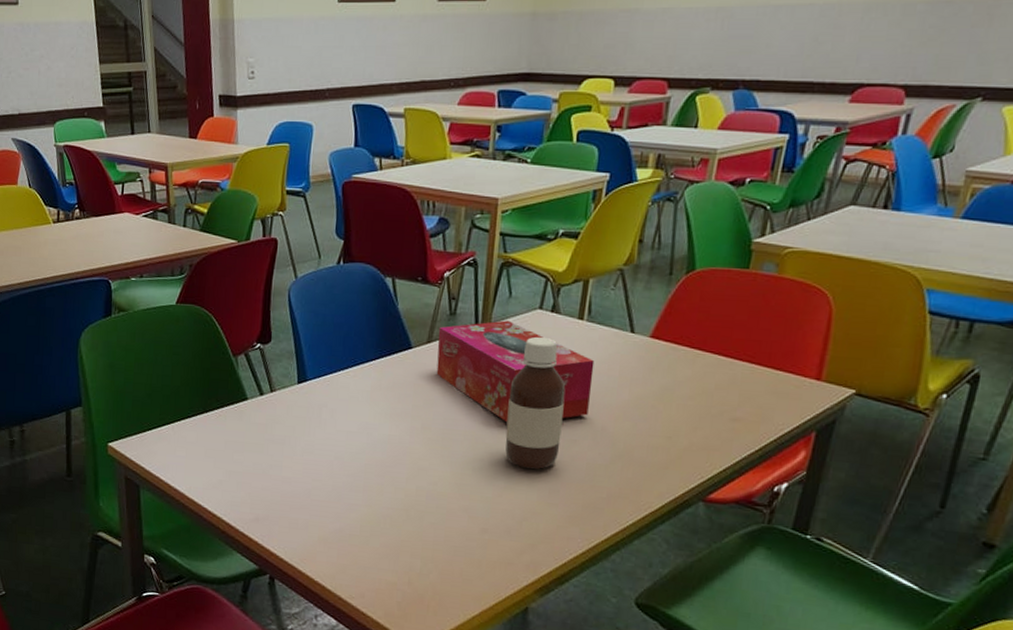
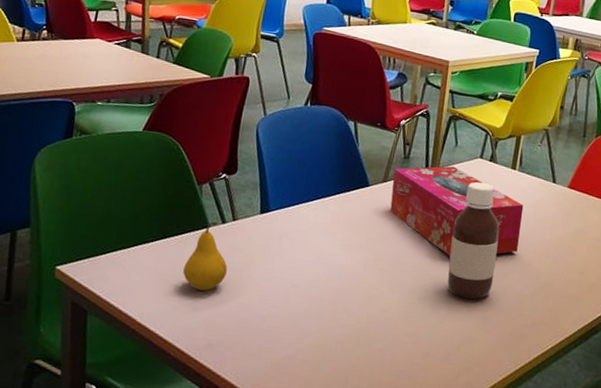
fruit: none [226,394,268,465] -> present [183,222,227,291]

